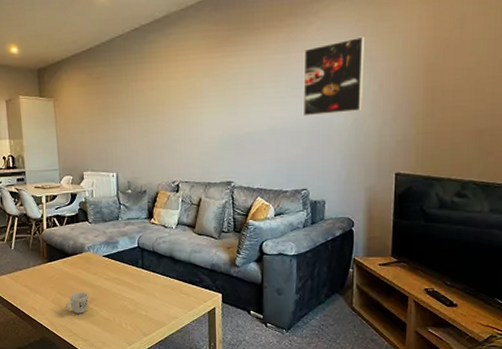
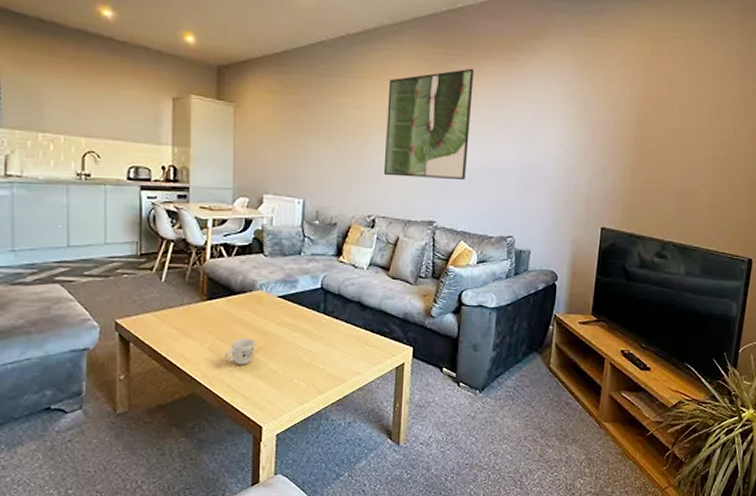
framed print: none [181,39,258,146] -> present [383,68,474,179]
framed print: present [303,36,364,116] -> none [515,81,581,160]

